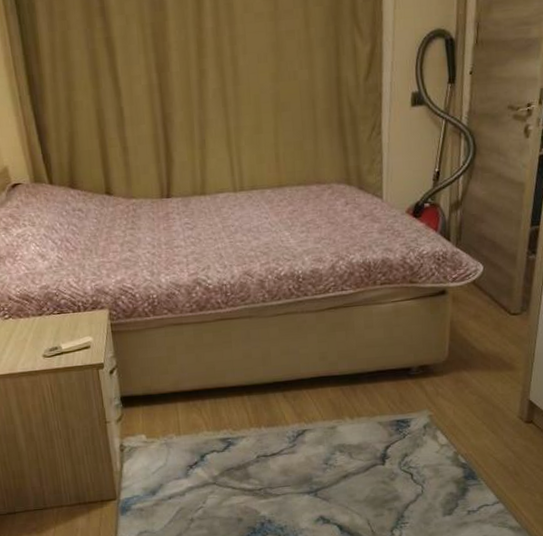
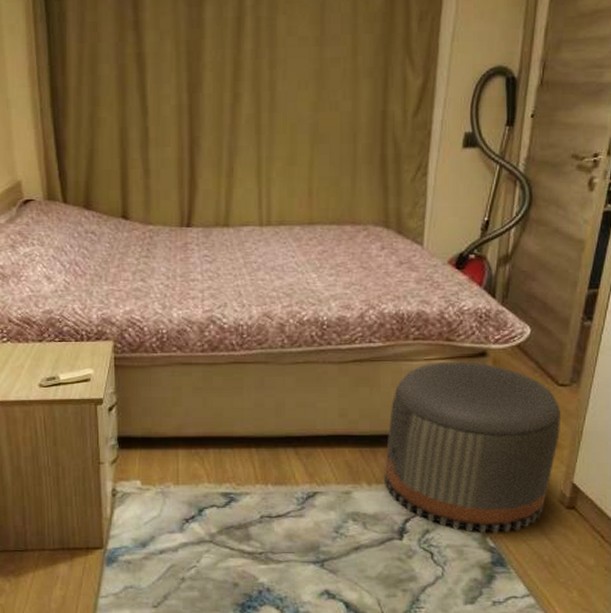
pouf: none [364,300,515,453] -> present [383,361,561,534]

